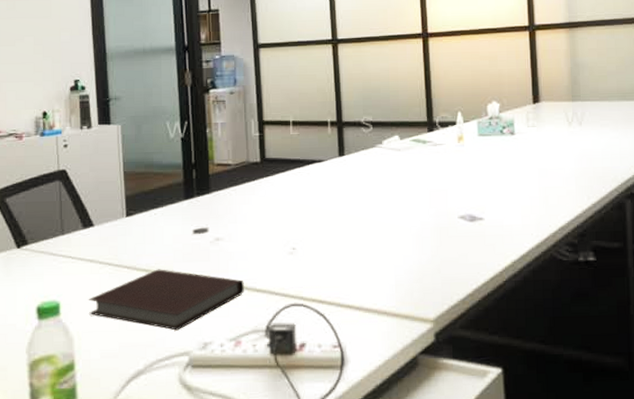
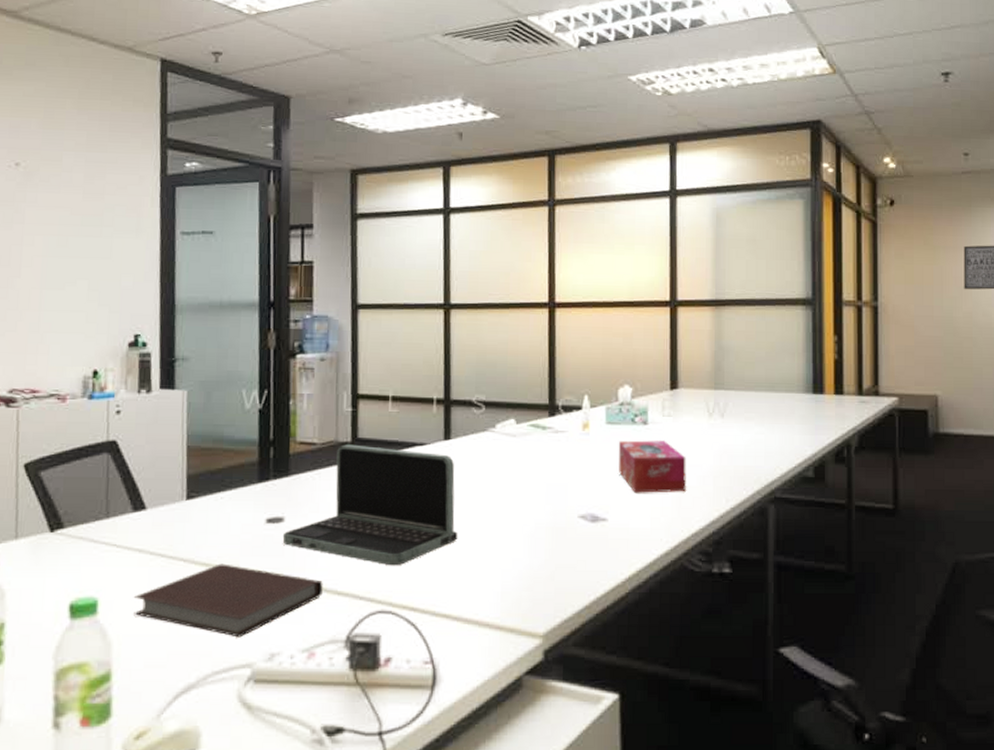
laptop: none [208,164,356,266] -> present [282,444,458,566]
tissue box: none [490,148,551,195] -> present [618,440,686,493]

